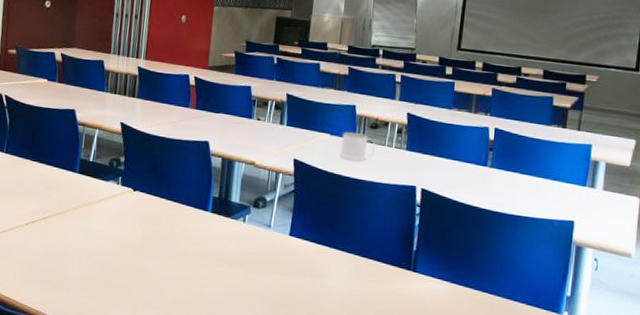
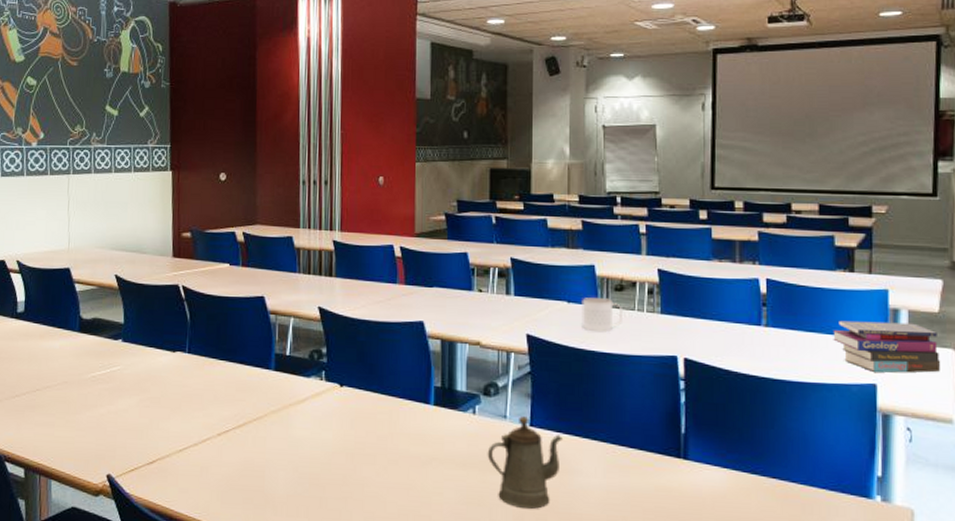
coffee pot: none [251,227,317,304] -> present [487,416,564,509]
books: none [543,167,627,215] -> present [833,320,941,373]

